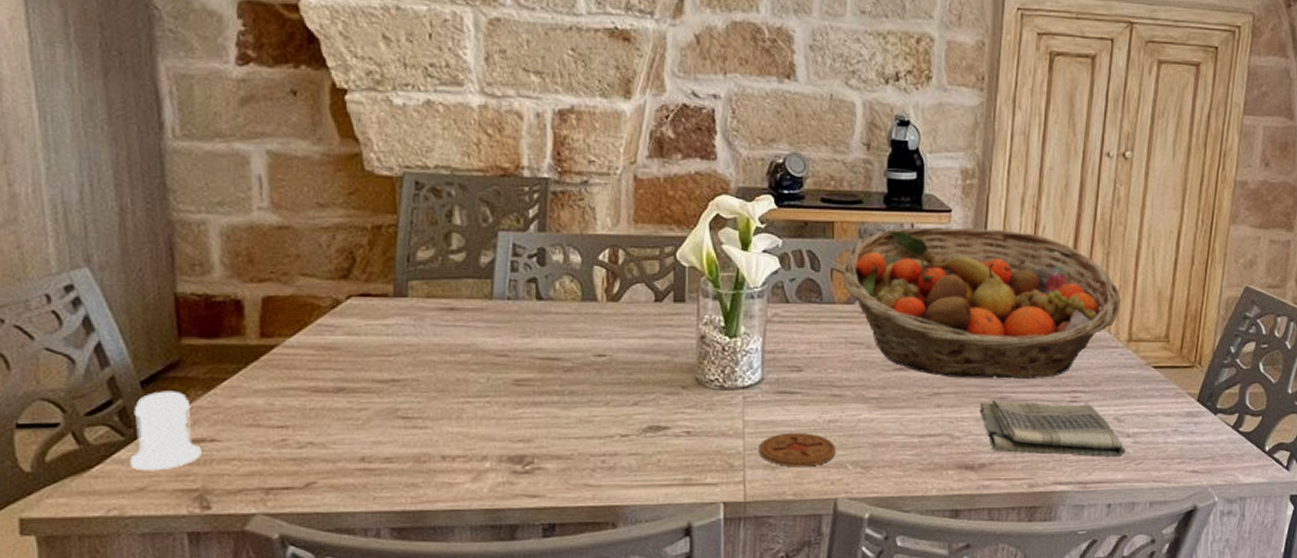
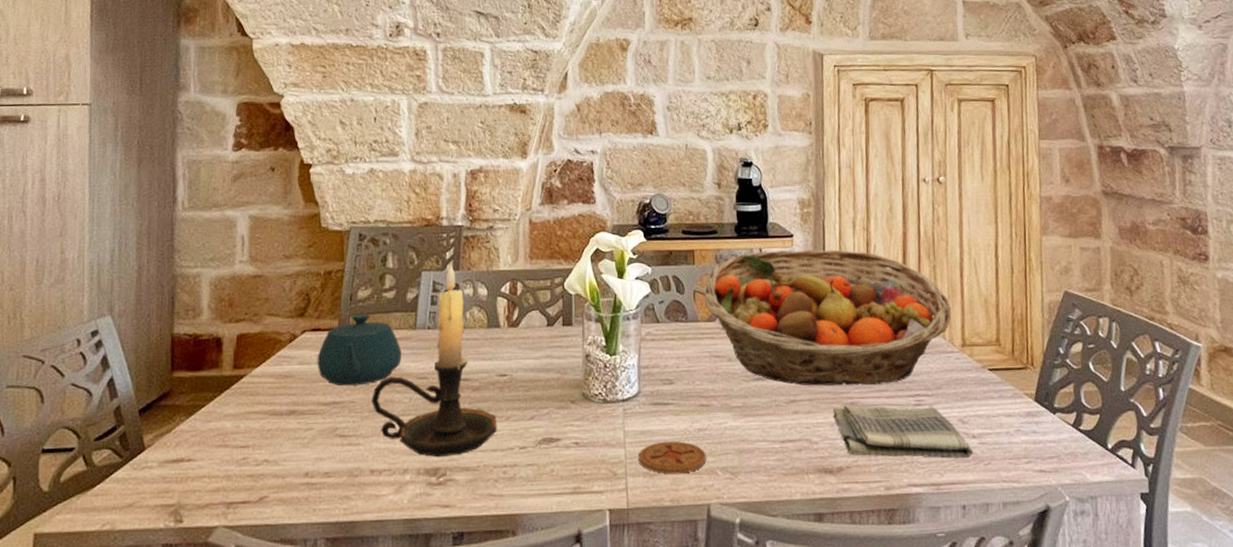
salt shaker: present [129,391,201,471] -> none [123,417,180,489]
teapot: none [368,278,476,362] -> present [317,314,402,386]
candle holder: none [440,223,594,443] -> present [371,263,497,457]

